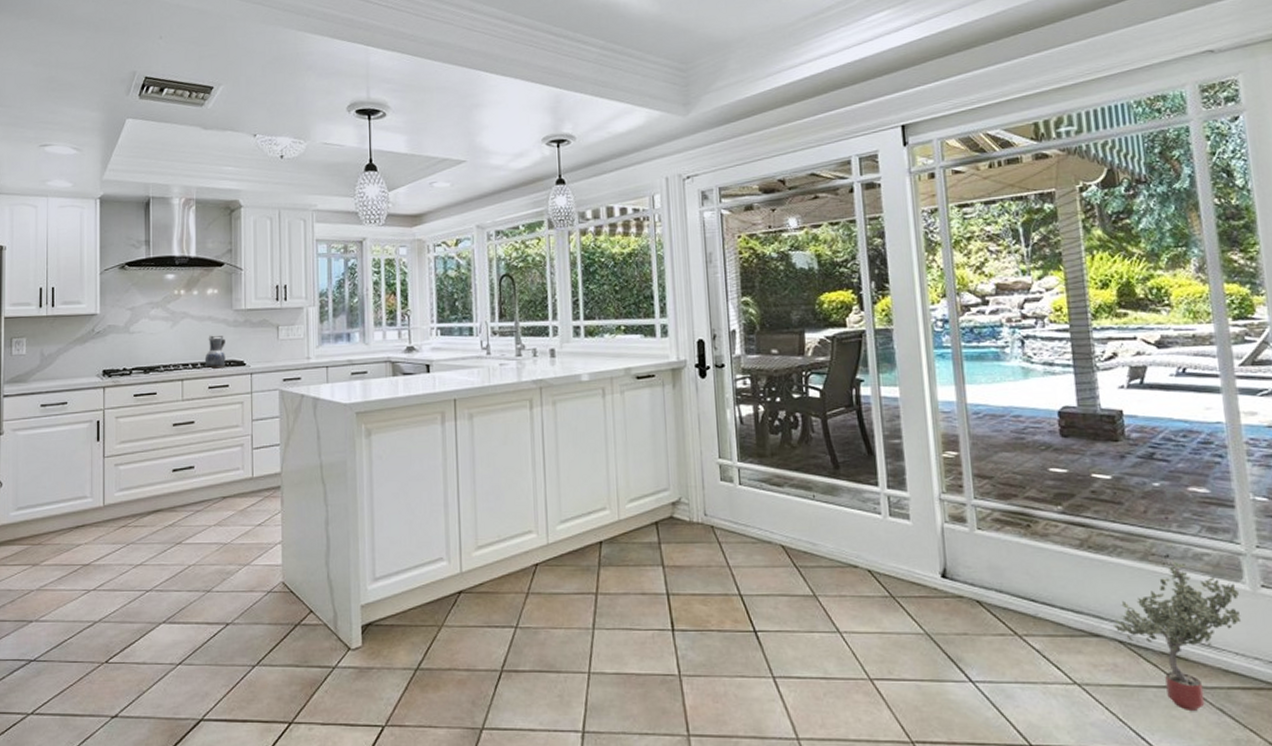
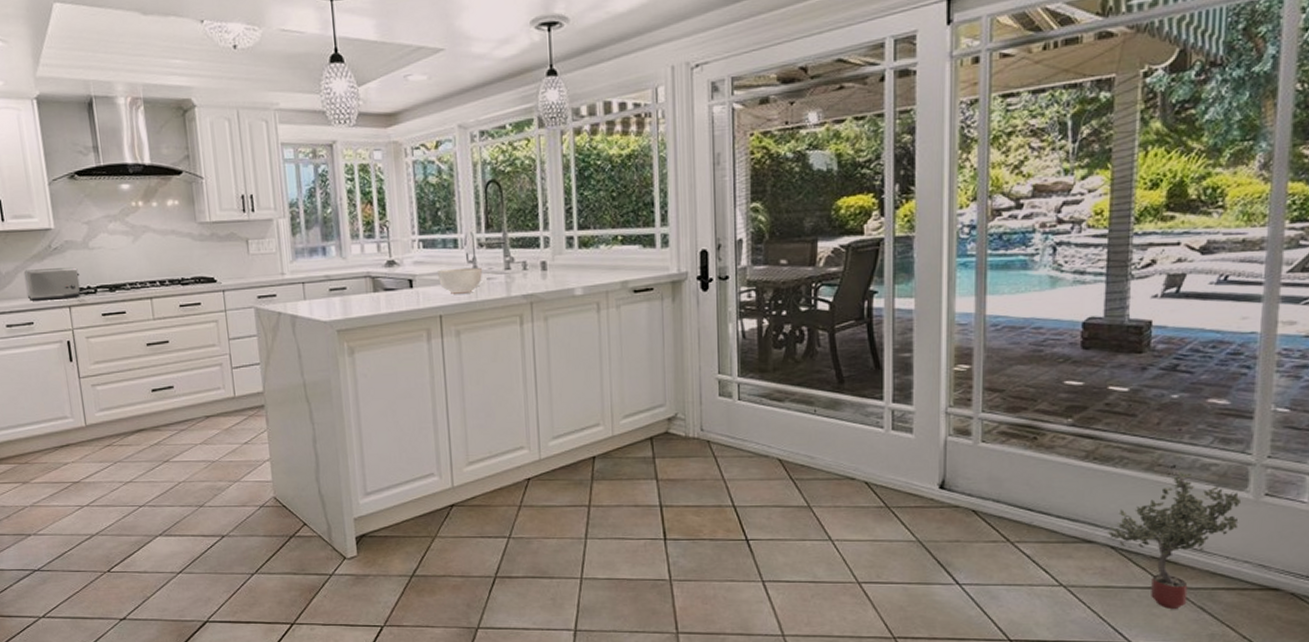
toaster: none [65,350,118,383] -> present [23,267,81,302]
ceramic jug: present [204,335,226,370] -> none [172,250,195,287]
bowl: none [452,353,495,379] -> present [437,267,482,294]

